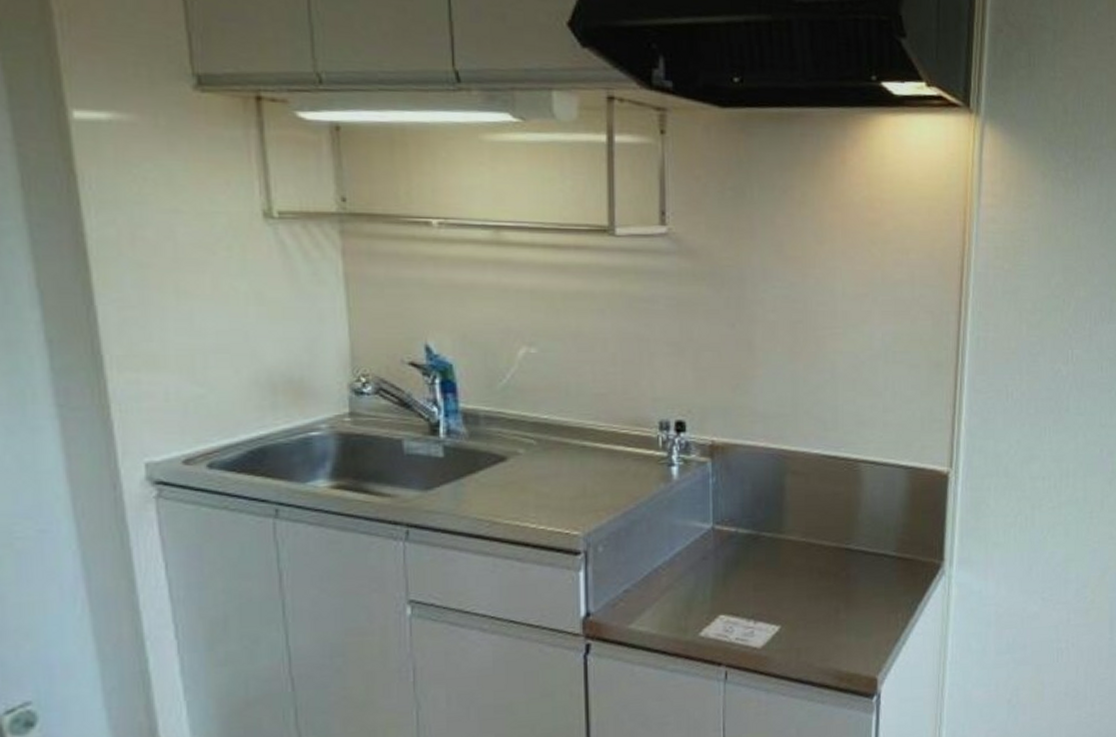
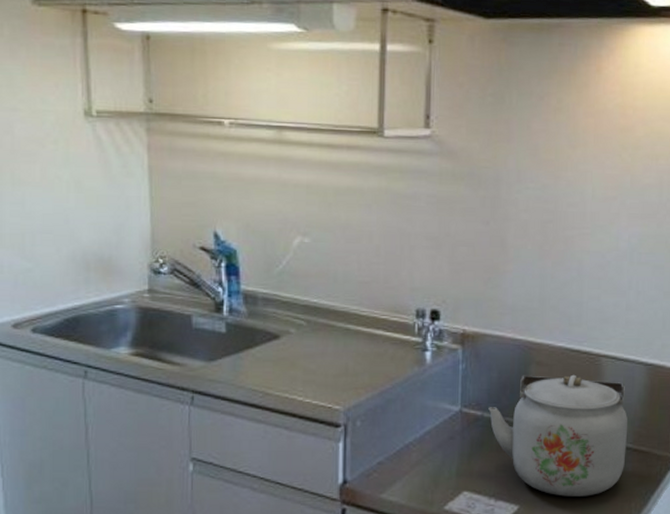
kettle: none [743,482,891,613] -> present [488,374,628,497]

